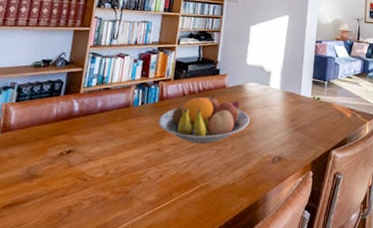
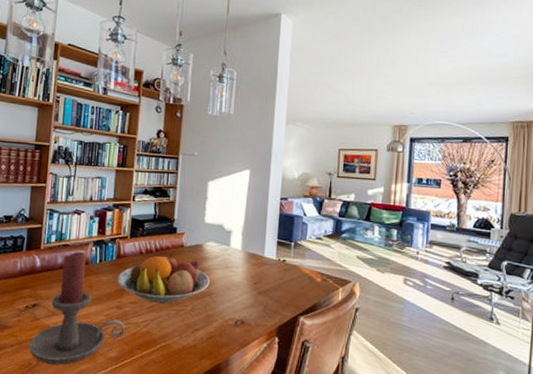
candle holder: none [60,95,165,213] -> present [29,252,126,365]

